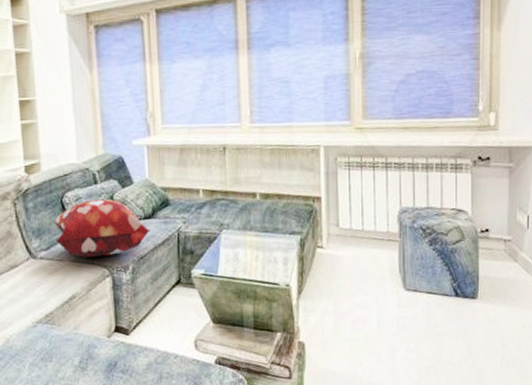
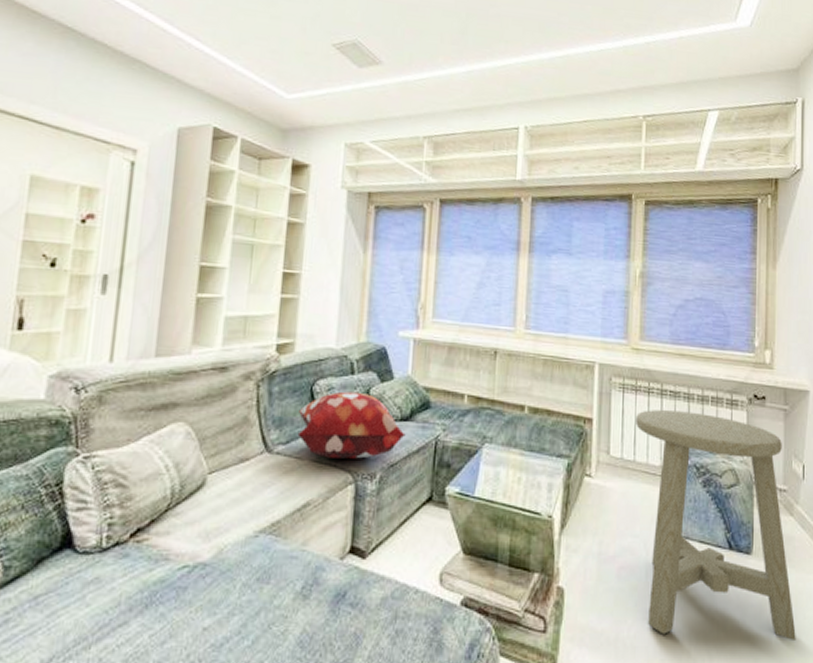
stool: none [363,180,519,371] -> present [636,410,796,640]

